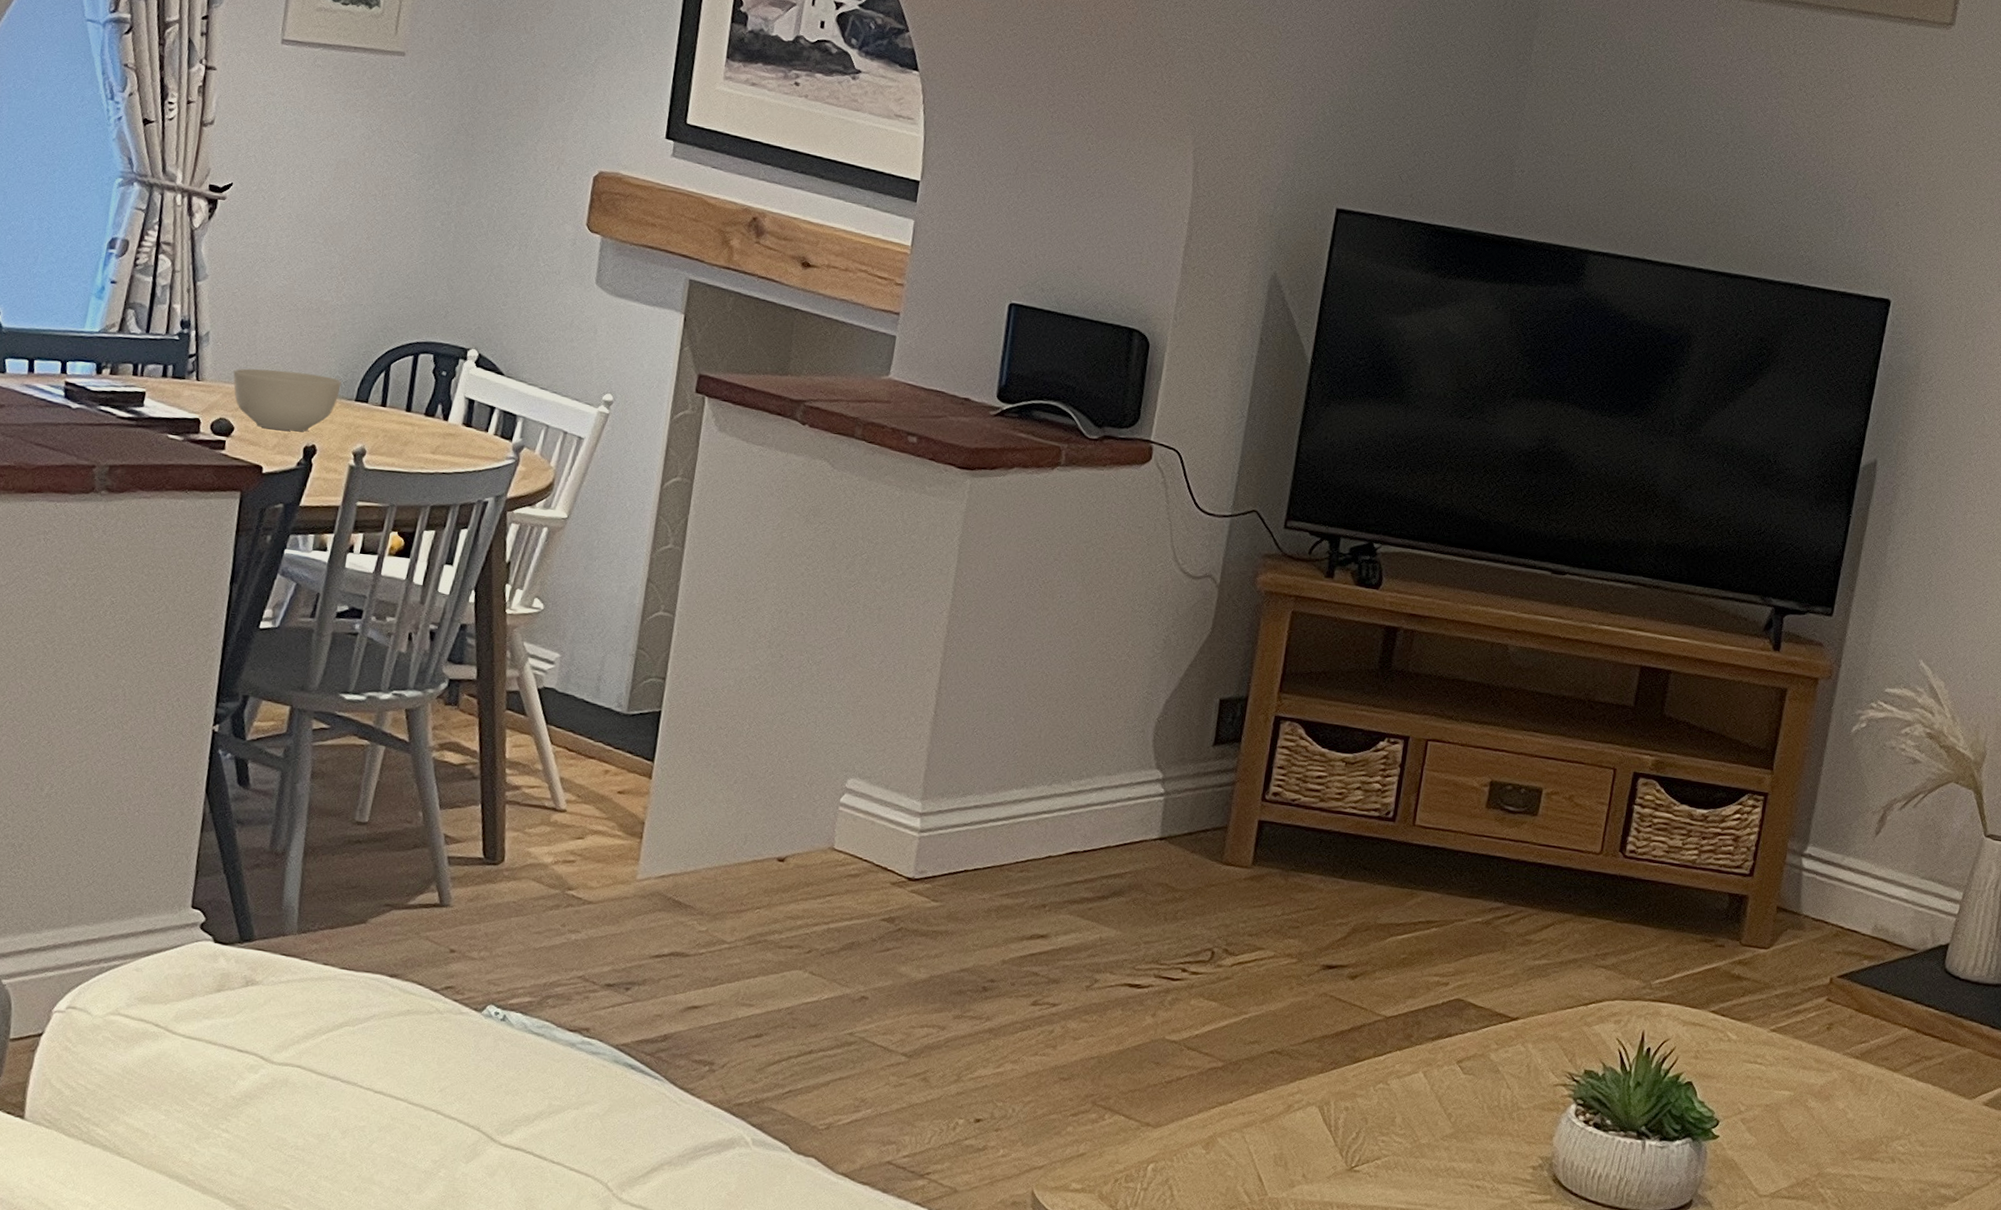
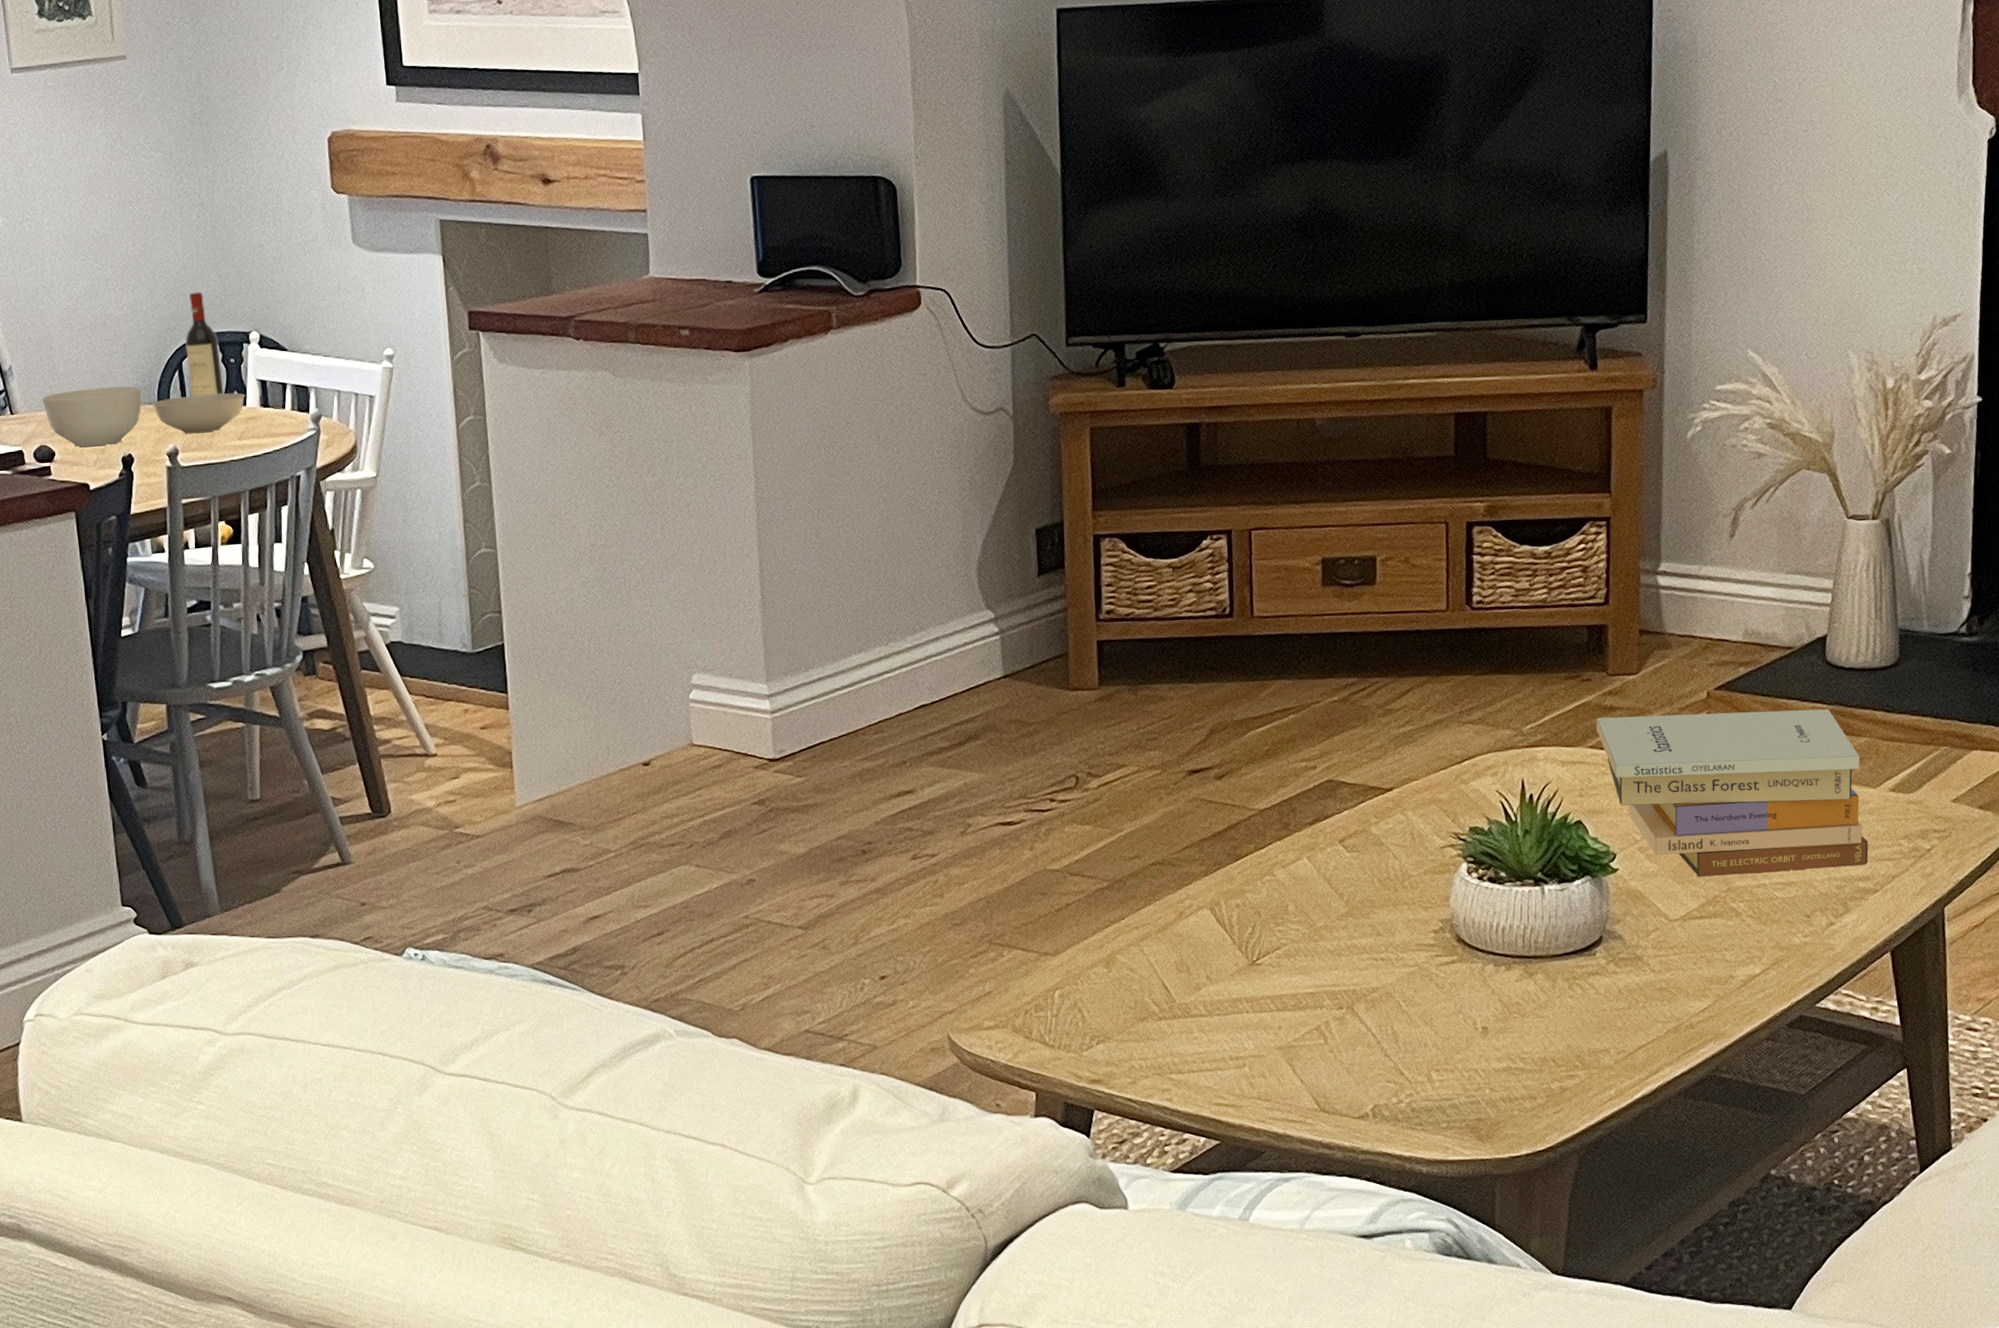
bowl: none [348,397,449,440] -> present [151,392,245,434]
wine bottle: none [393,297,434,405] -> present [185,291,224,397]
books: none [1721,984,1961,1173] -> present [1596,708,1869,877]

